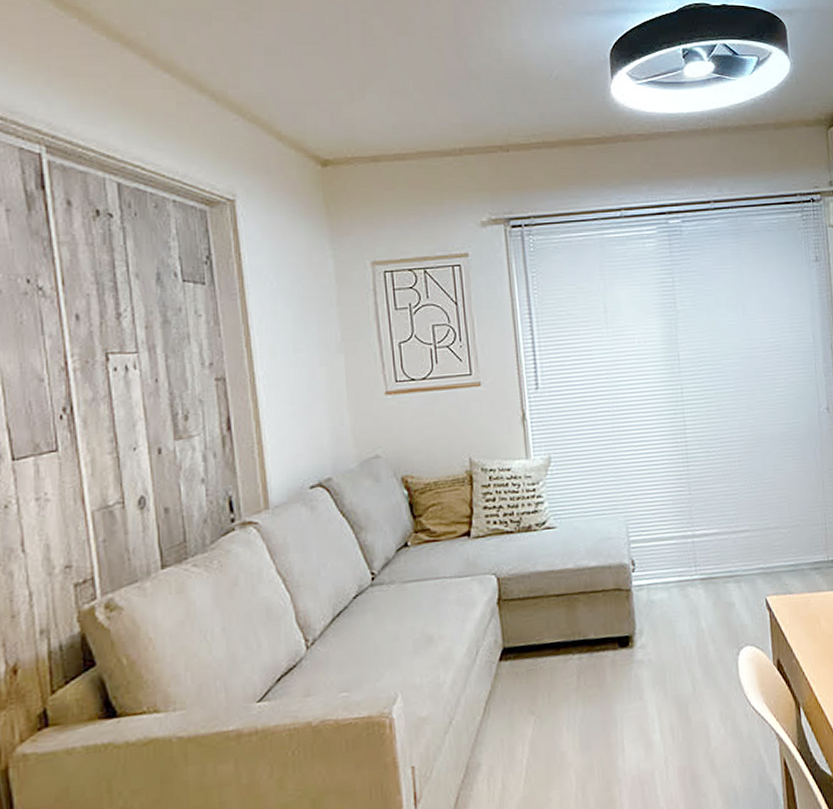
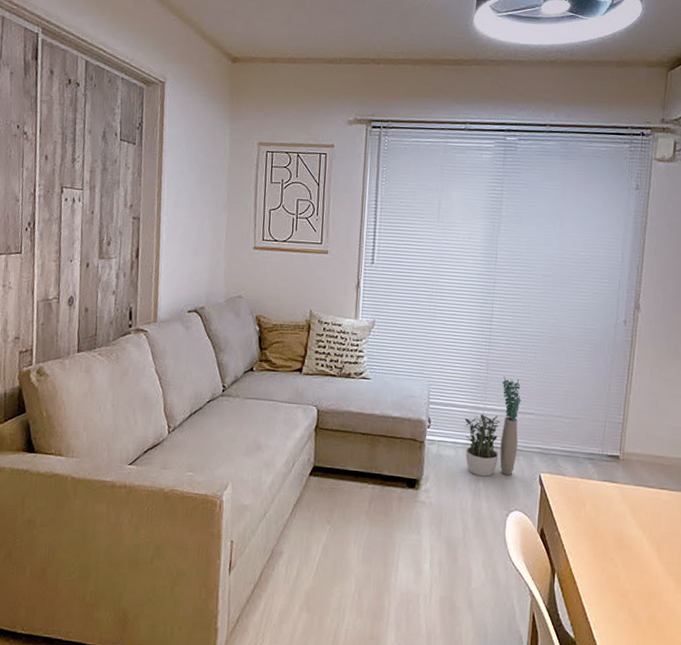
potted plant: none [674,541,718,616] -> present [465,414,501,477]
vase: none [708,493,738,608] -> present [499,375,521,476]

